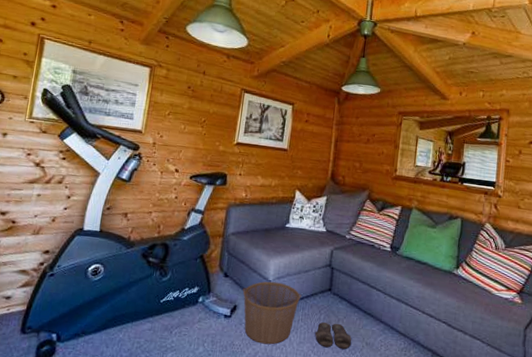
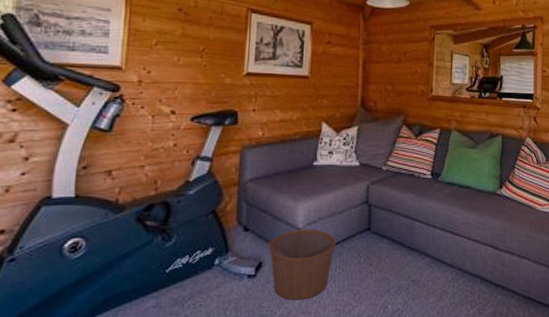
slippers: present [314,322,352,350] -> none [354,264,396,293]

